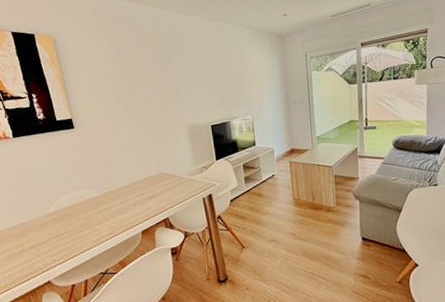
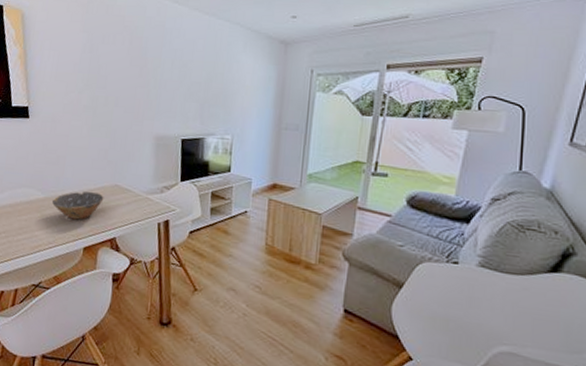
bowl: none [107,182,153,209] -> present [52,191,104,220]

